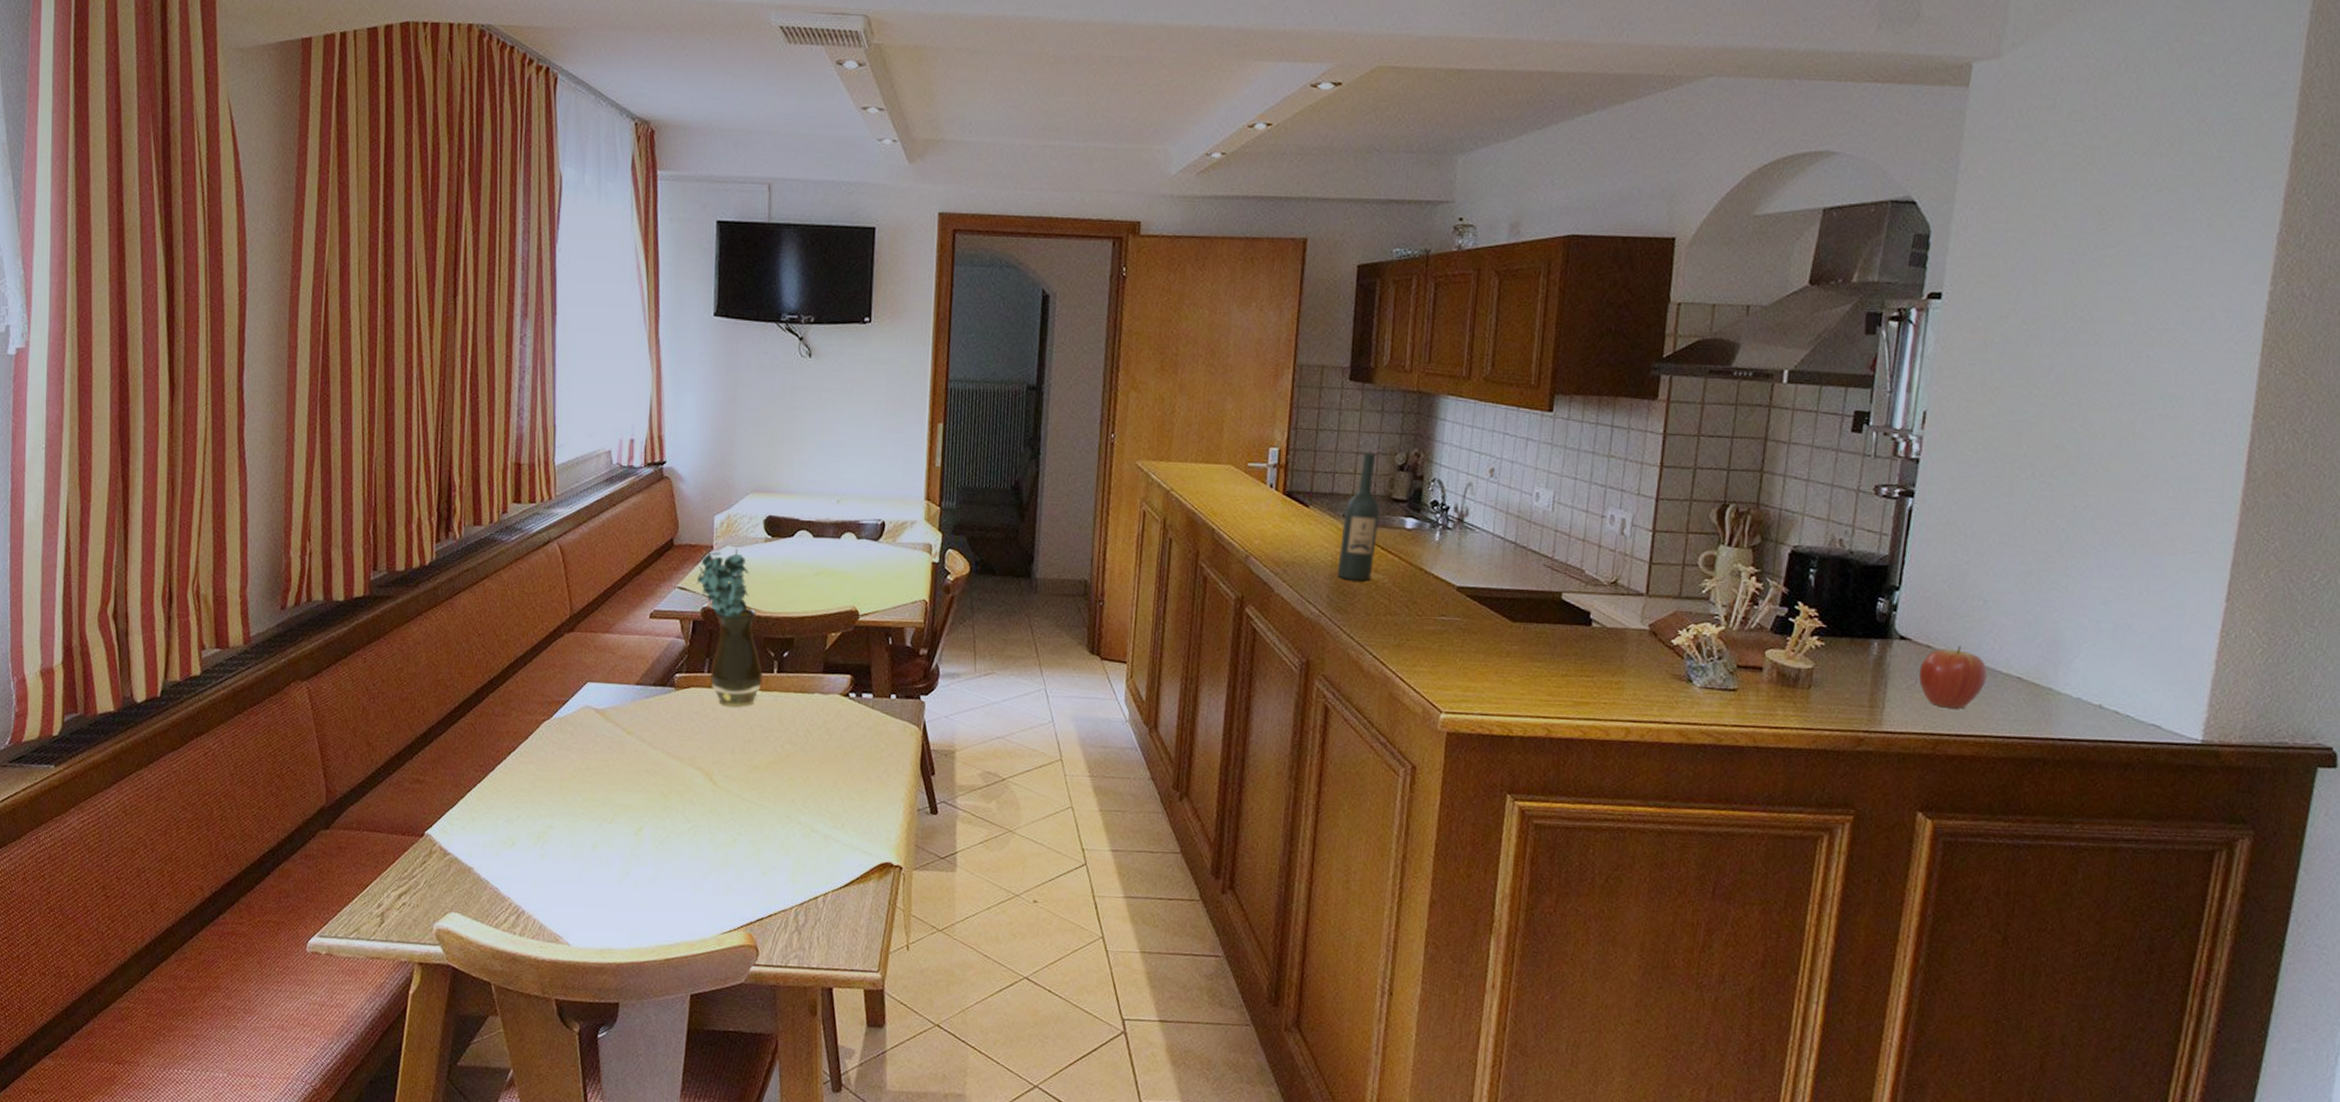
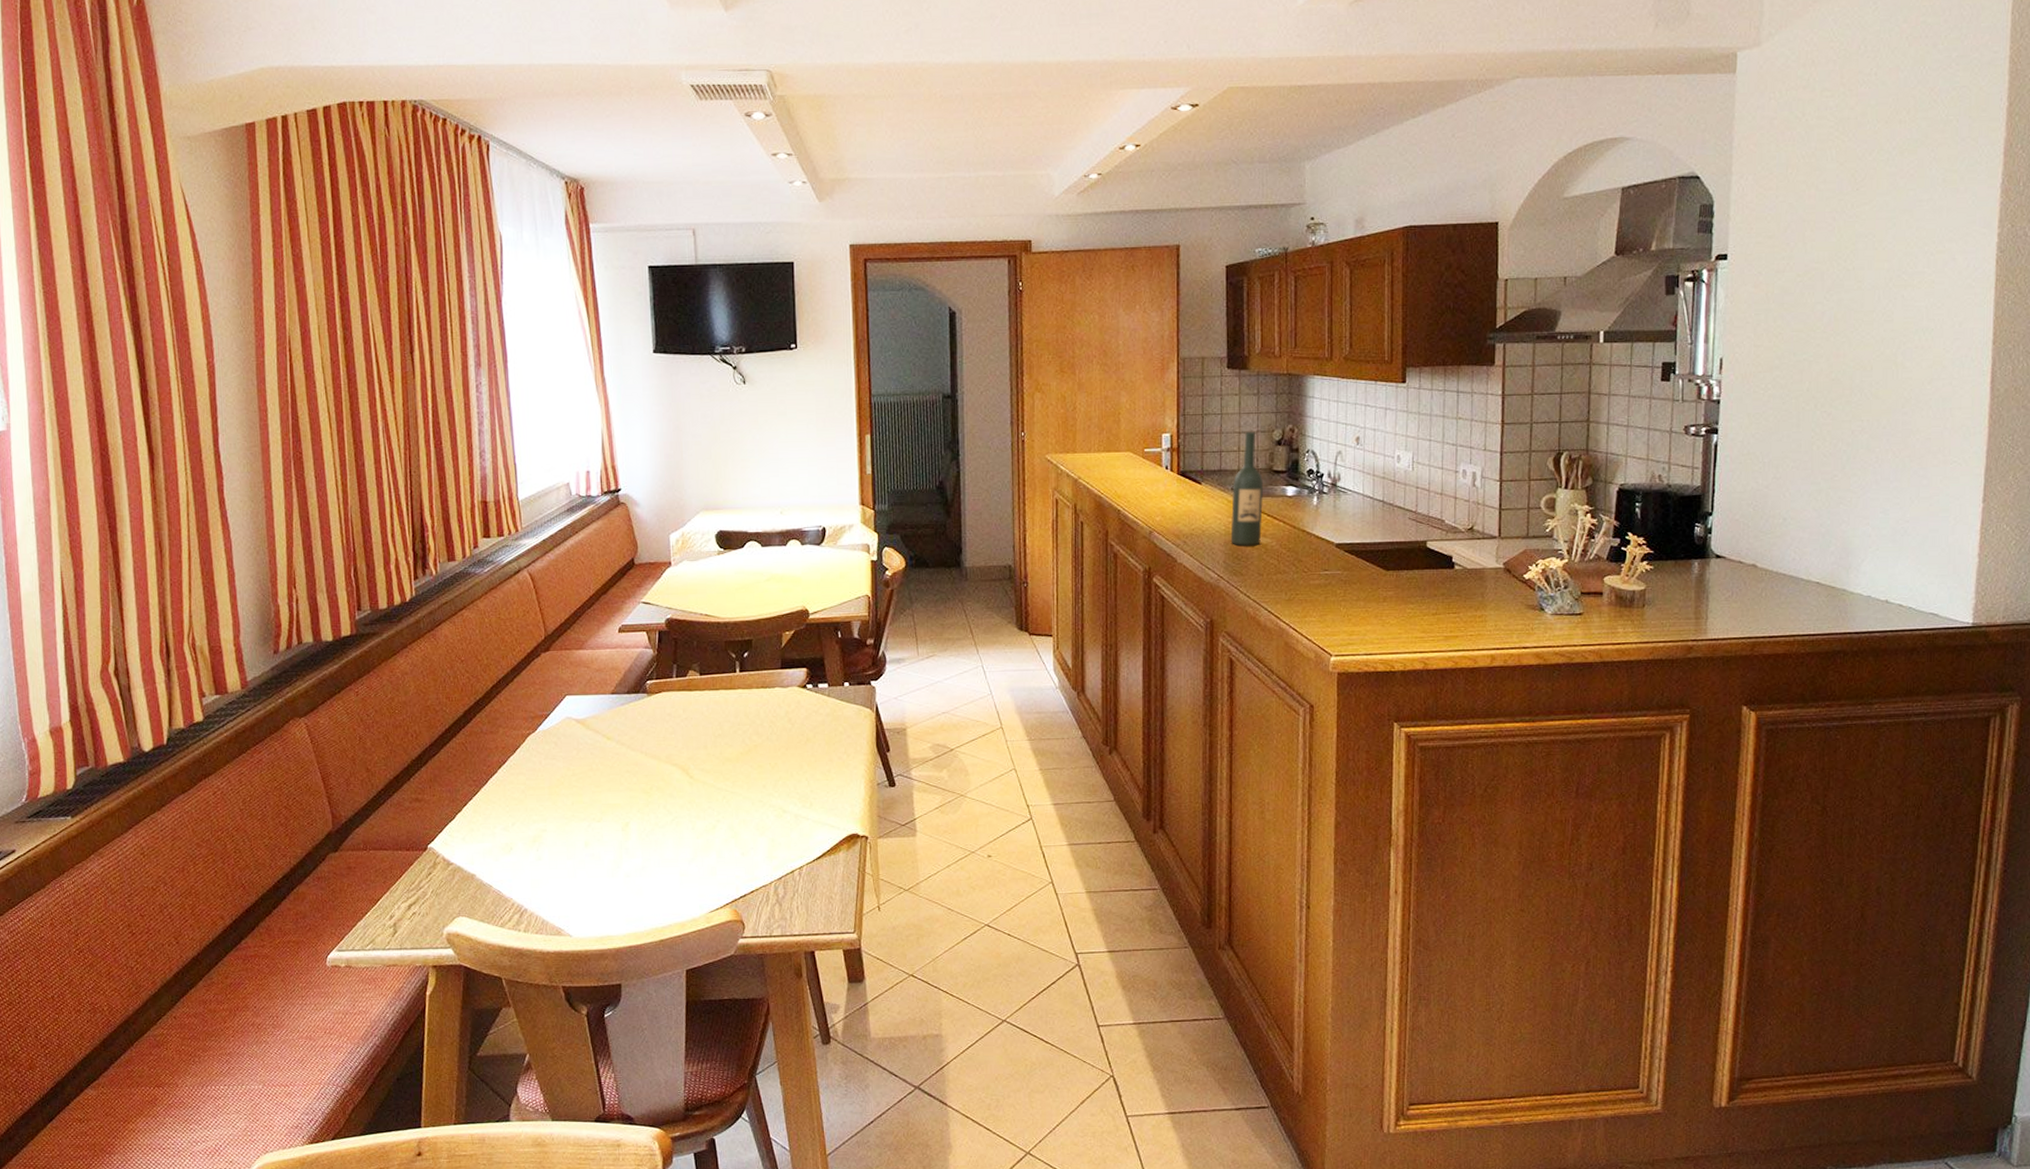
vase: present [696,546,763,708] -> none [658,563,728,707]
fruit: present [1918,646,1988,709] -> none [1734,559,1792,614]

